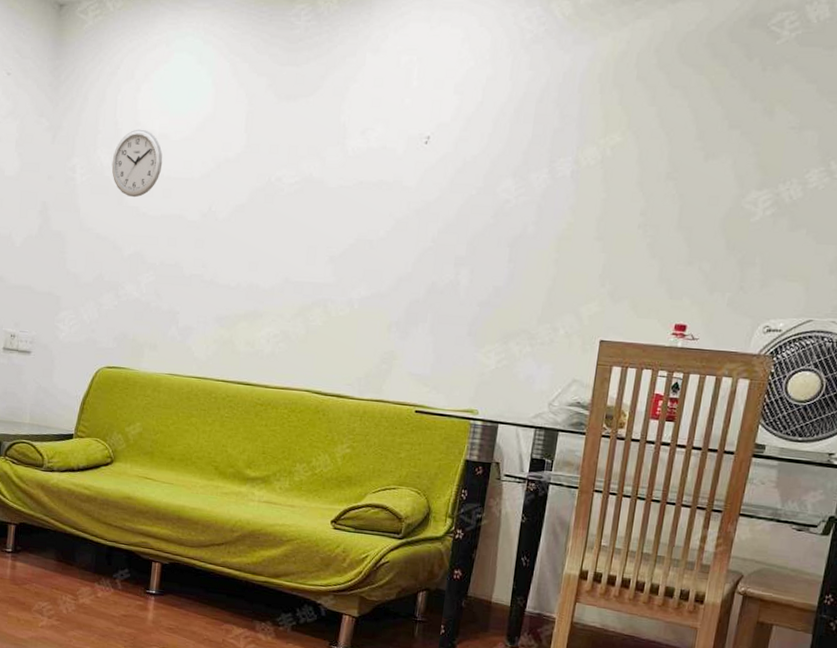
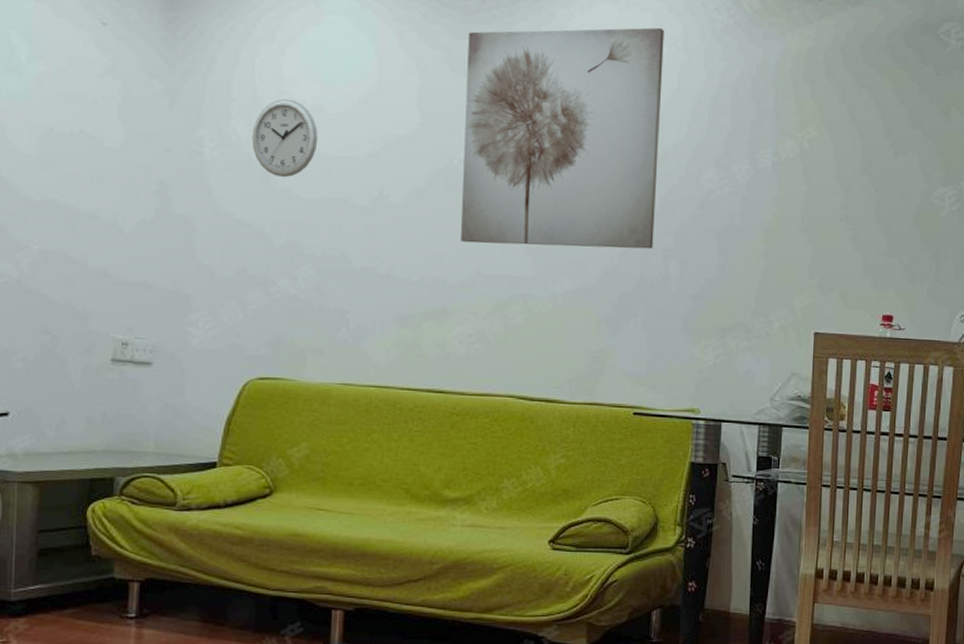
wall art: none [273,41,473,258] -> present [461,27,664,249]

